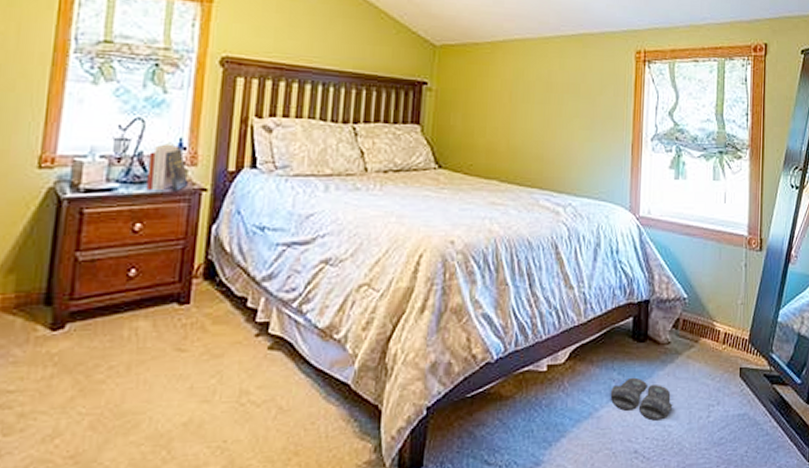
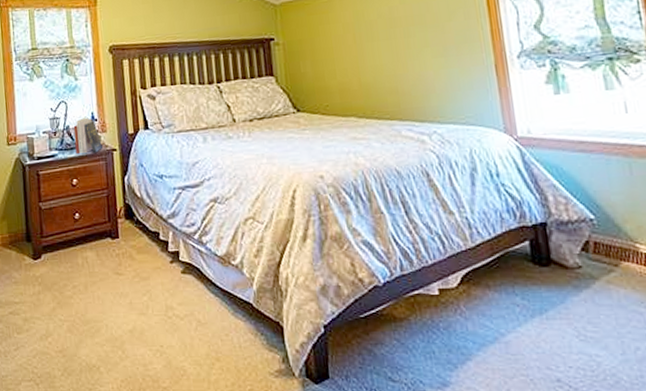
slippers: present [610,377,673,421] -> none [515,303,598,349]

